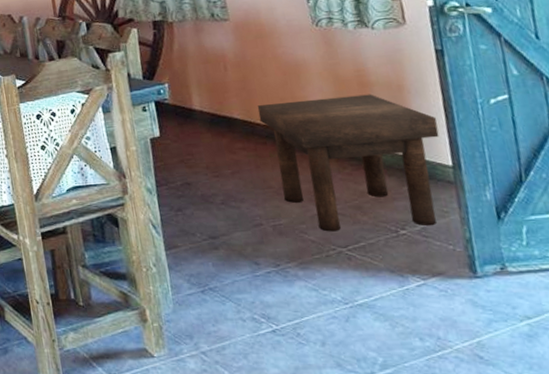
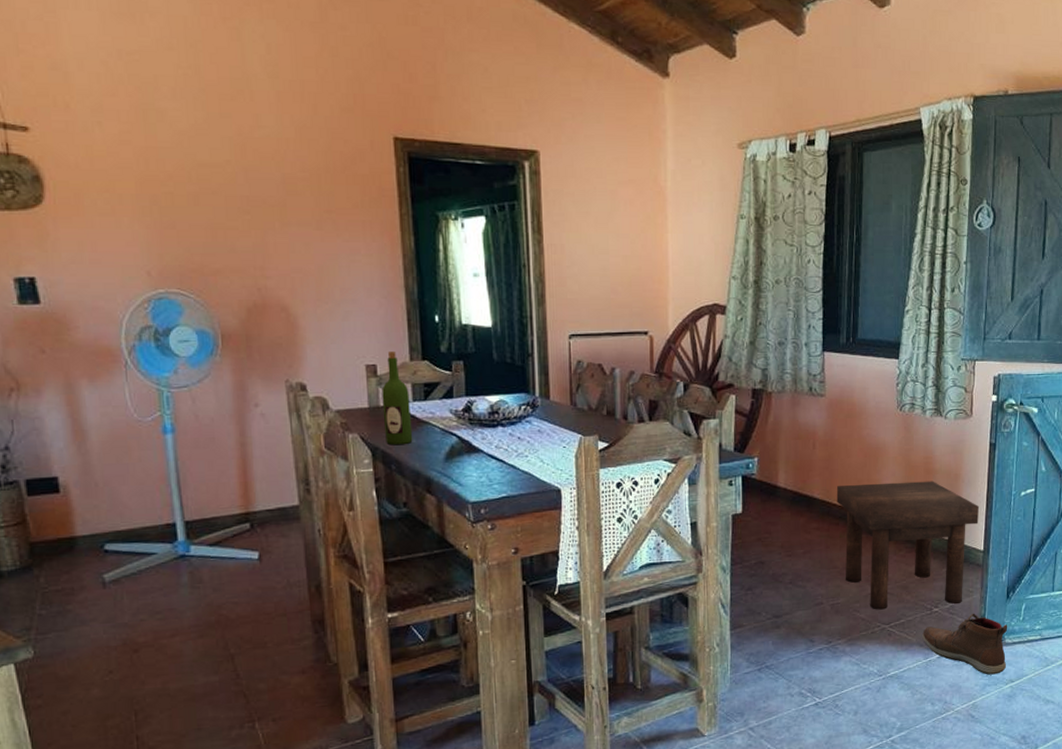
boot: none [391,236,516,309] -> present [922,613,1008,675]

